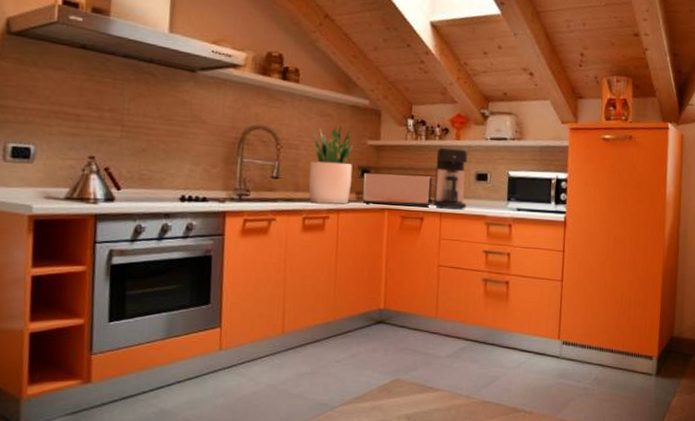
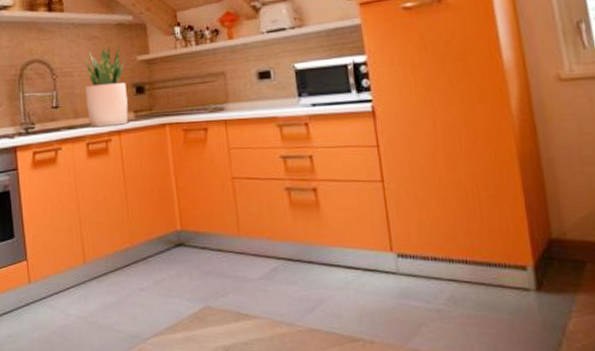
toaster: present [361,172,435,207] -> none [138,83,215,121]
coffee maker: present [433,147,468,210] -> none [210,48,253,116]

